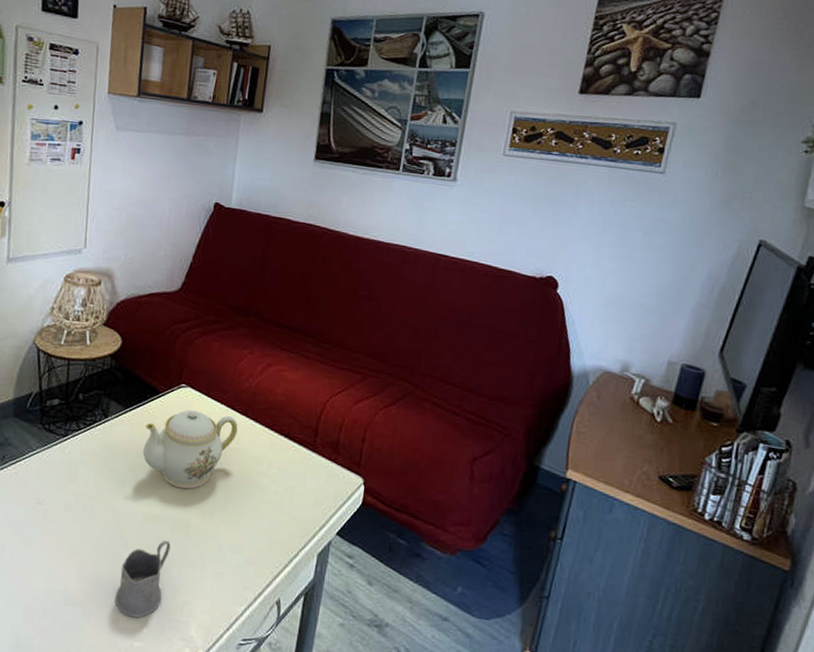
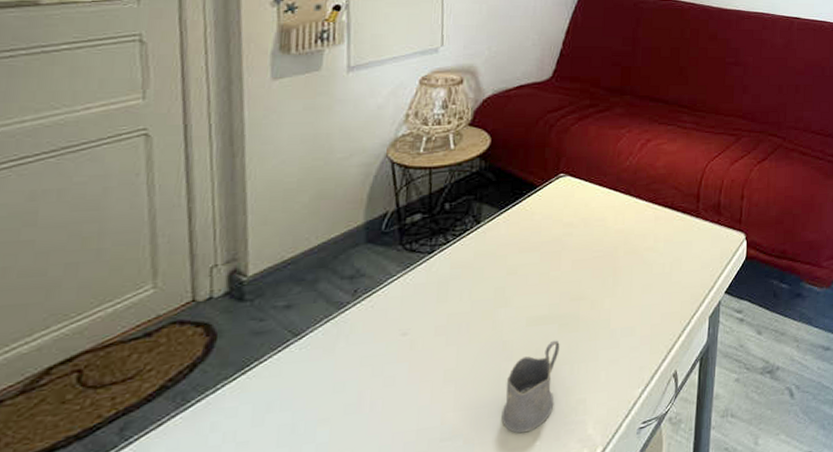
teapot: present [143,410,238,489] -> none [522,198,622,282]

